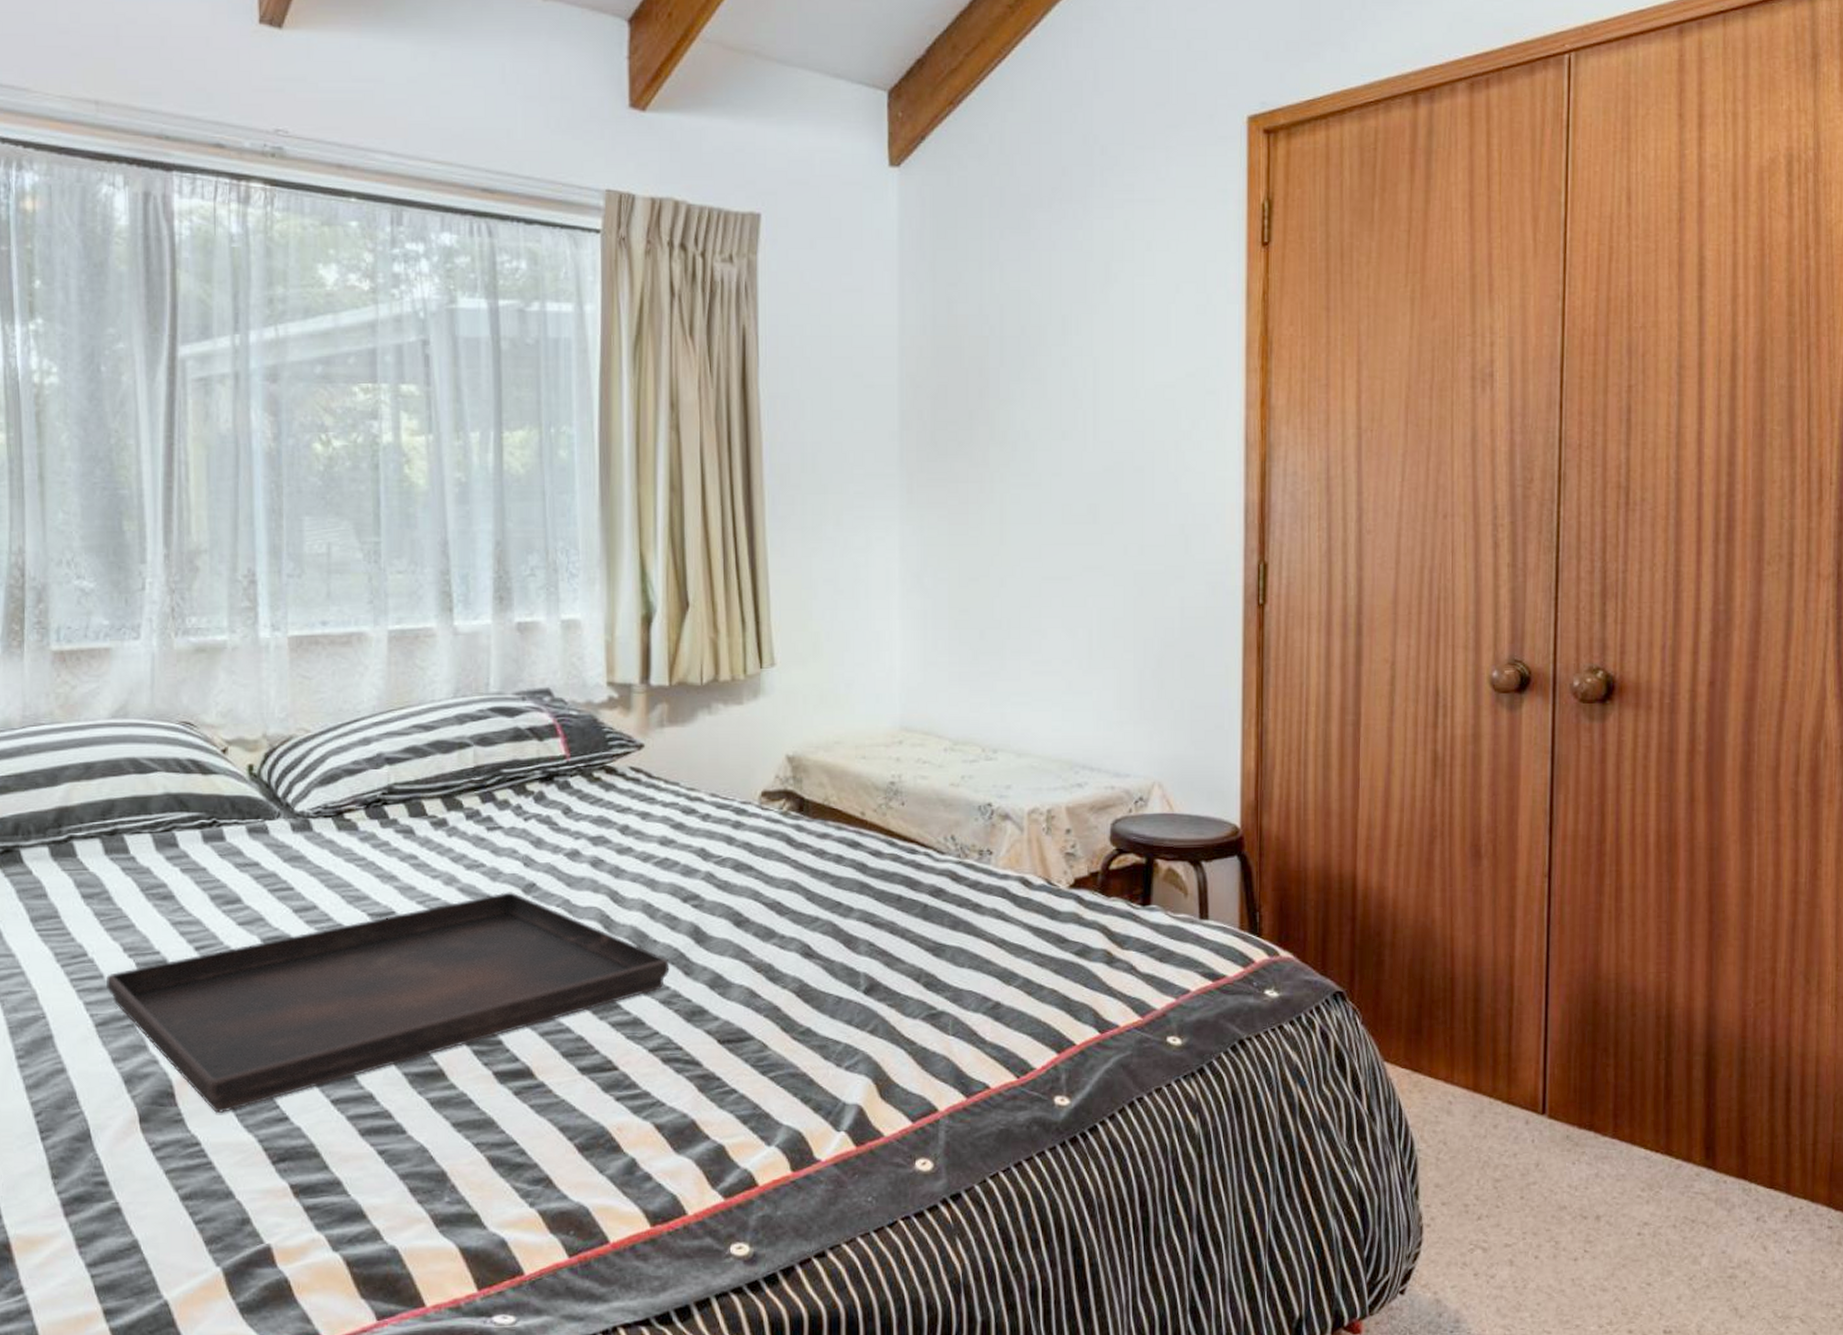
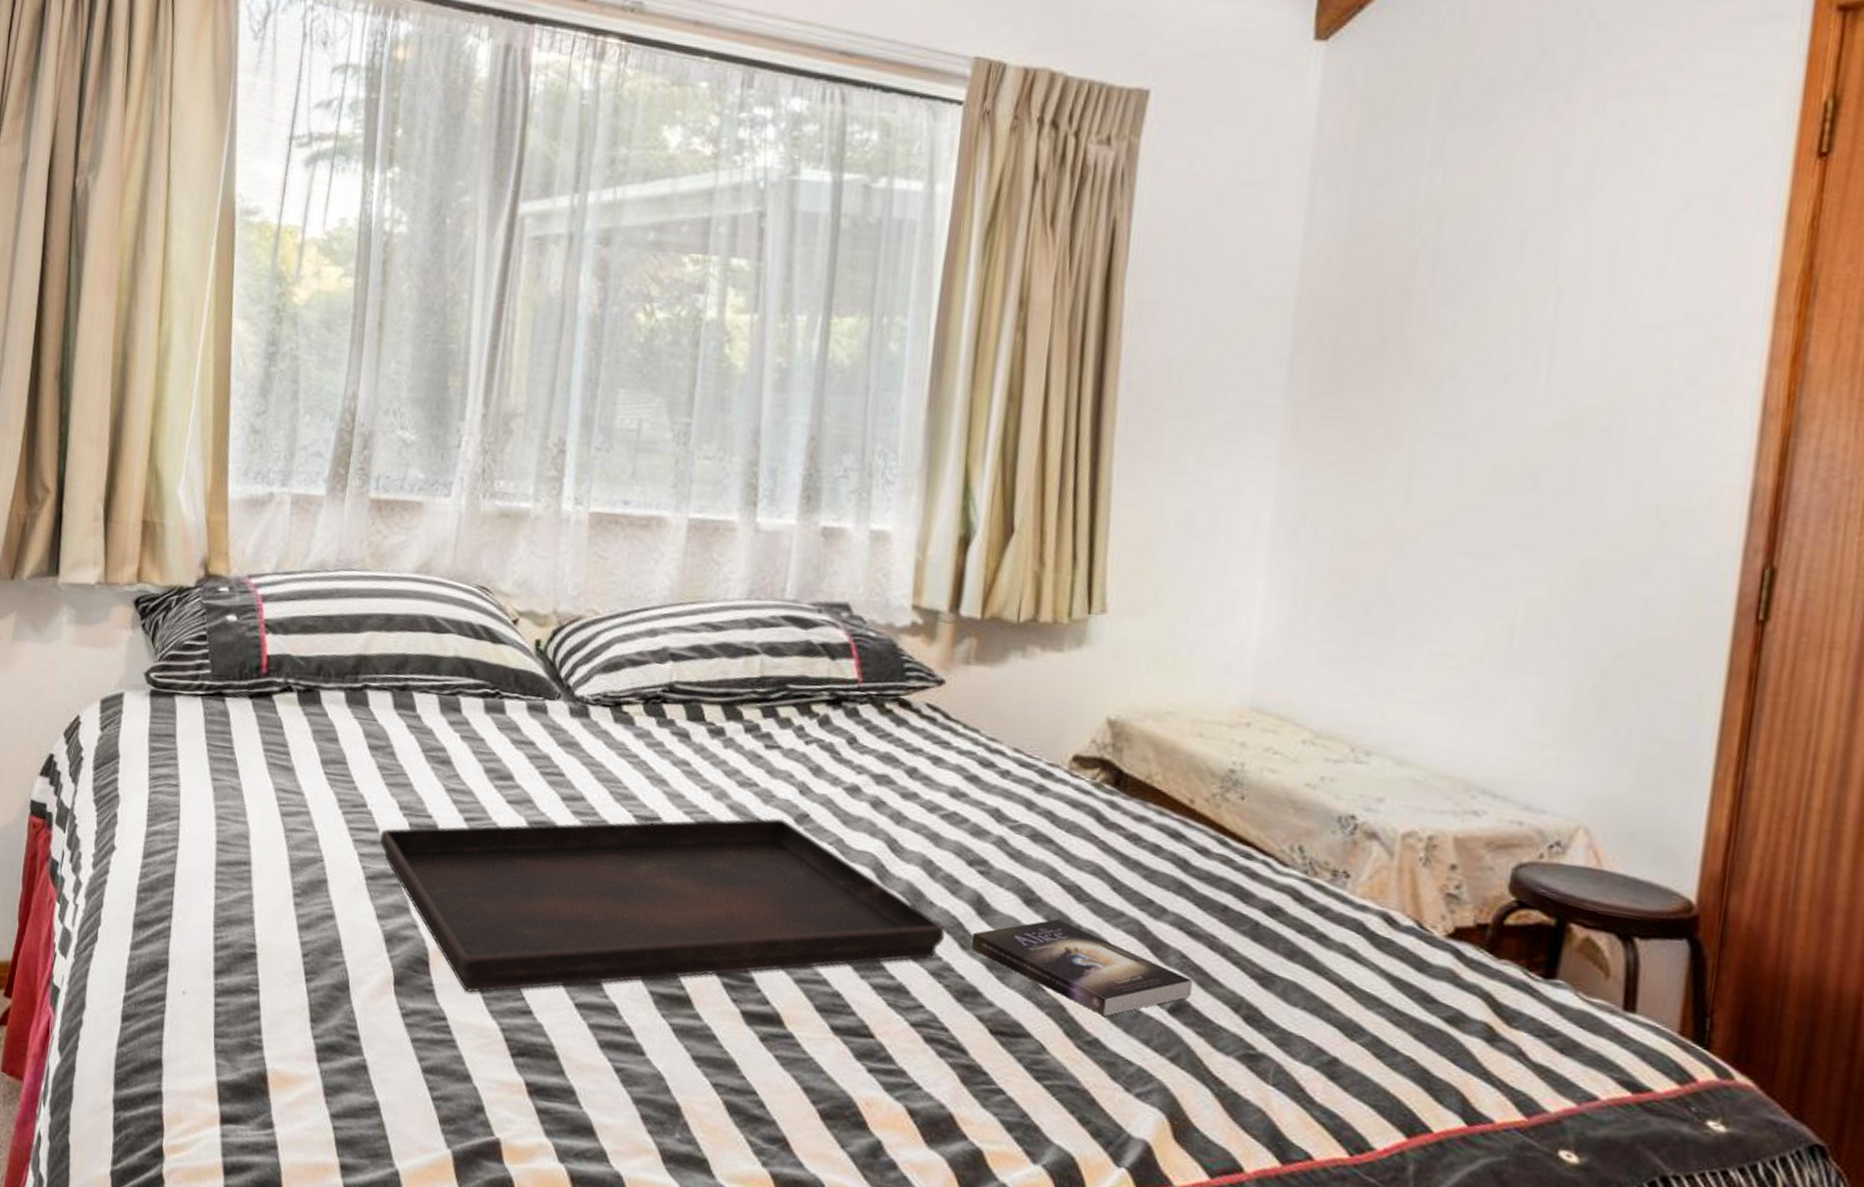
book: none [693,934,881,1009] -> present [971,919,1193,1017]

